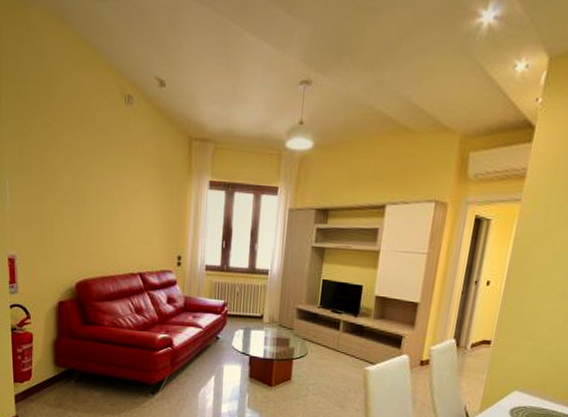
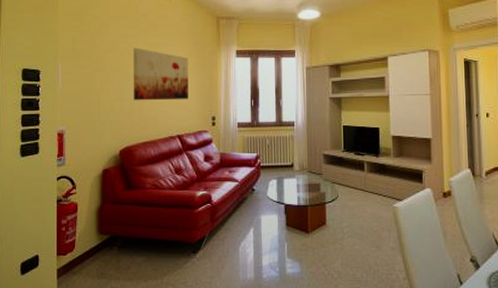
wall art: none [91,167,153,234] -> present [134,48,188,101]

